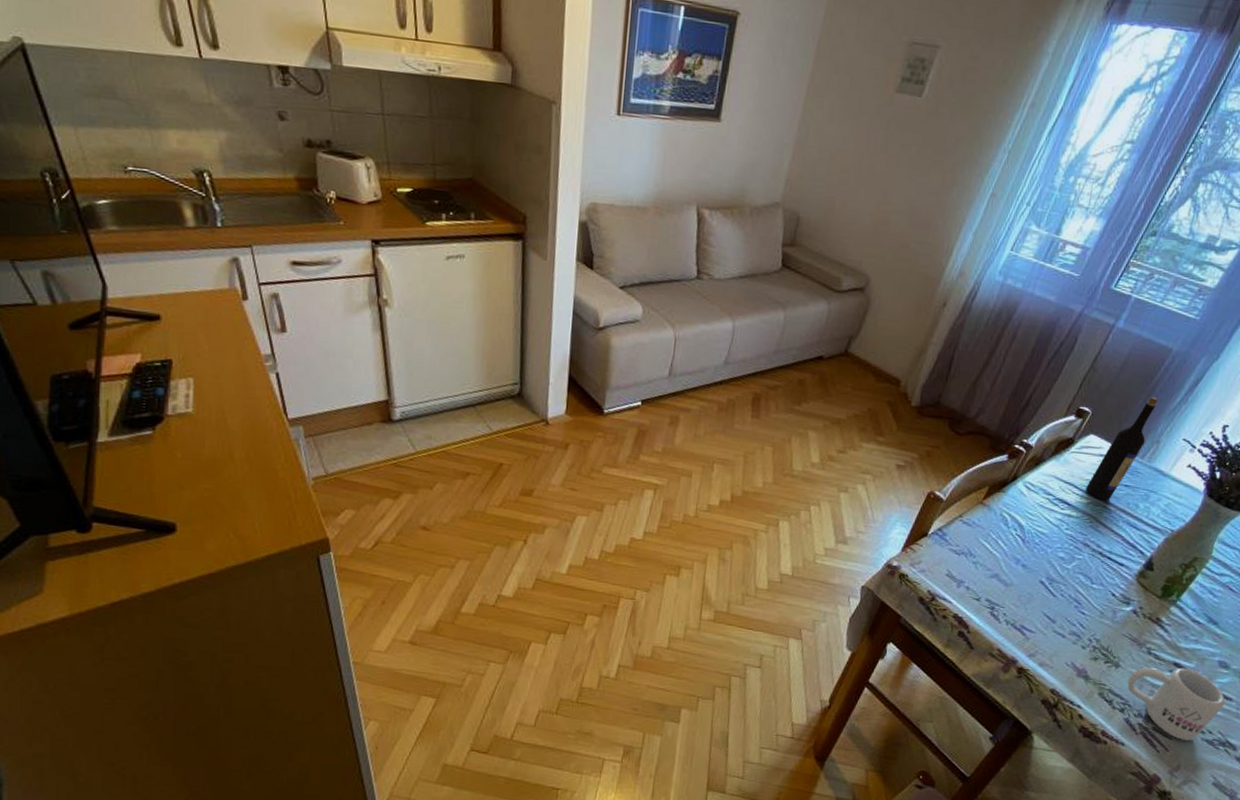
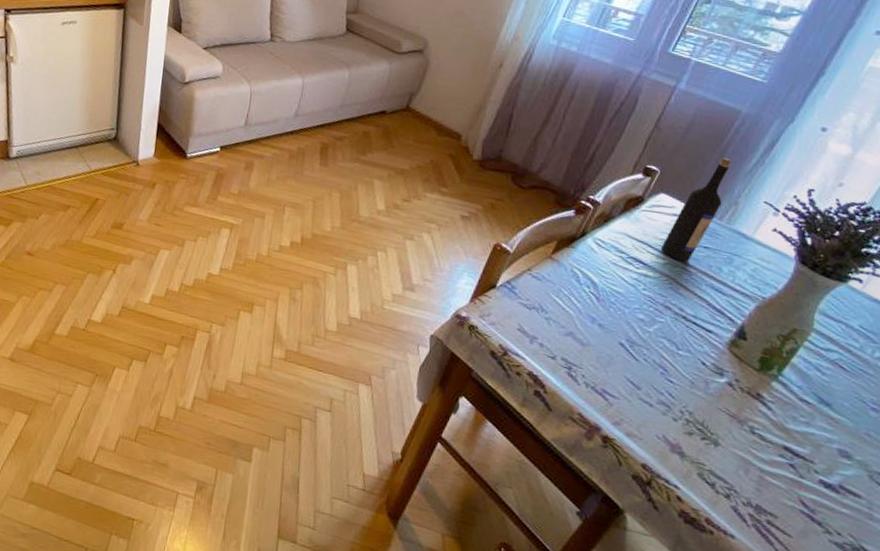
mug: present [1127,666,1226,741] -> none [730,448,853,542]

